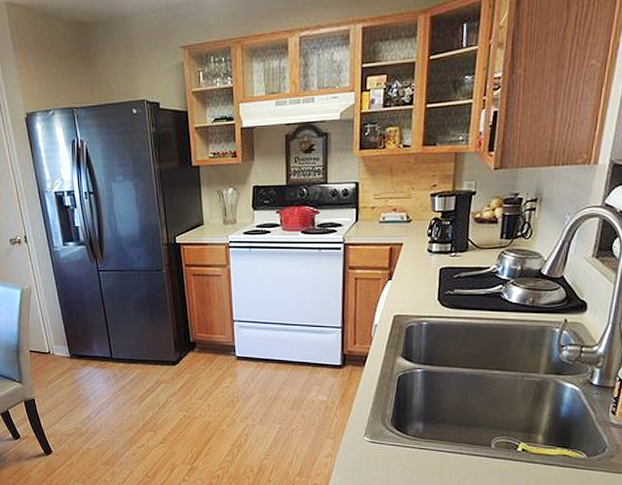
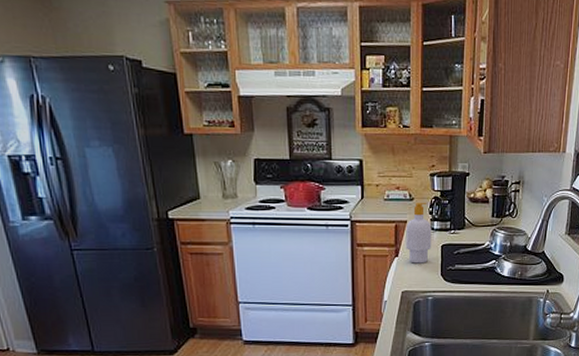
soap bottle: none [400,223,430,287] -> present [406,202,432,264]

